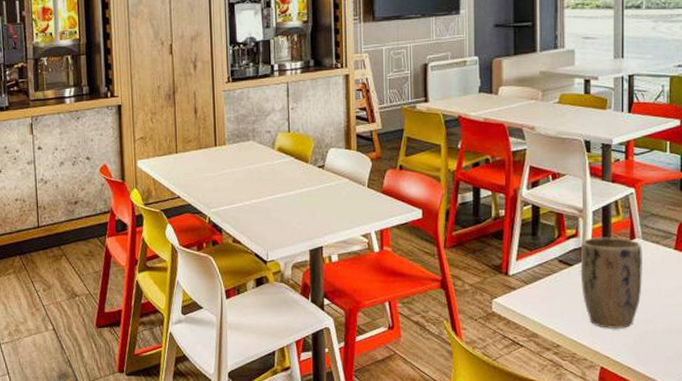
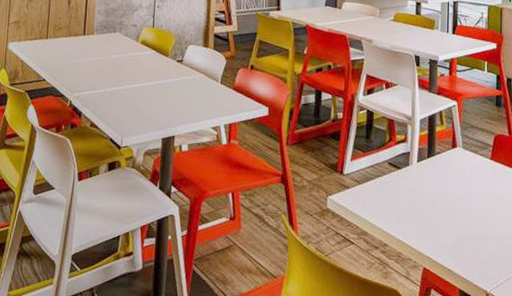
plant pot: present [580,237,644,330] -> none [407,143,464,232]

